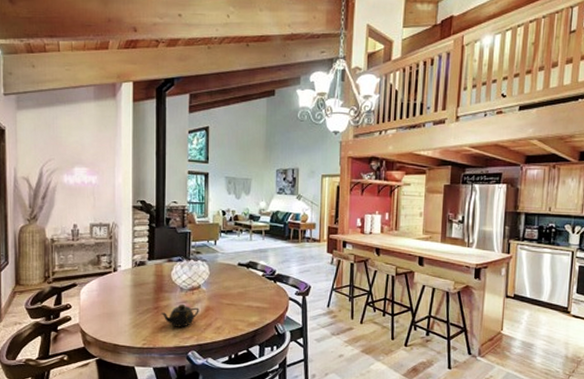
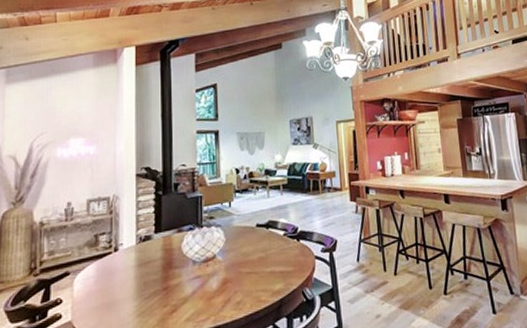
teapot: present [160,303,199,327] -> none [170,279,216,309]

